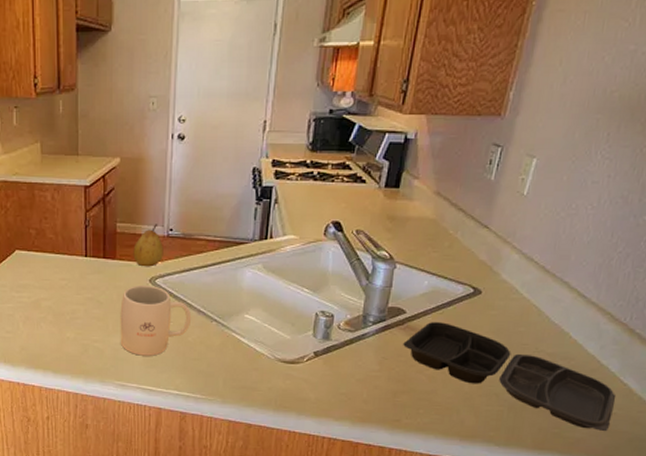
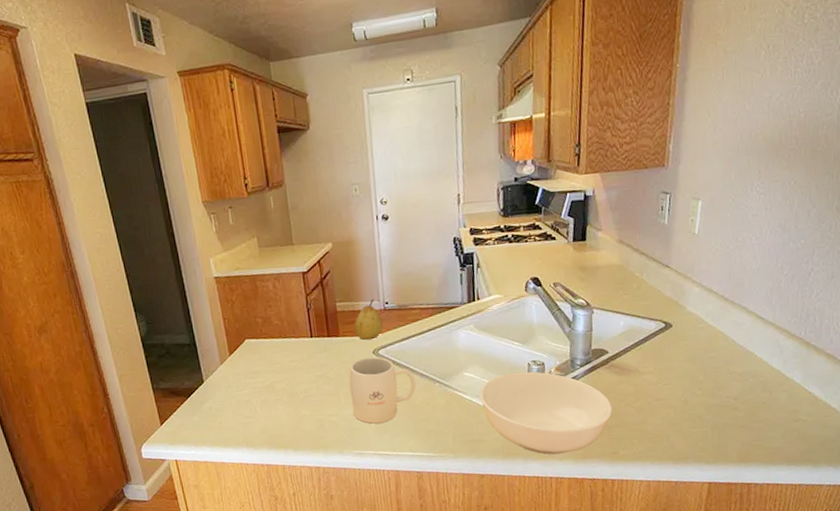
bowl: none [258,321,402,414] -> present [479,371,613,455]
food container: present [403,321,617,432] -> none [610,357,804,439]

